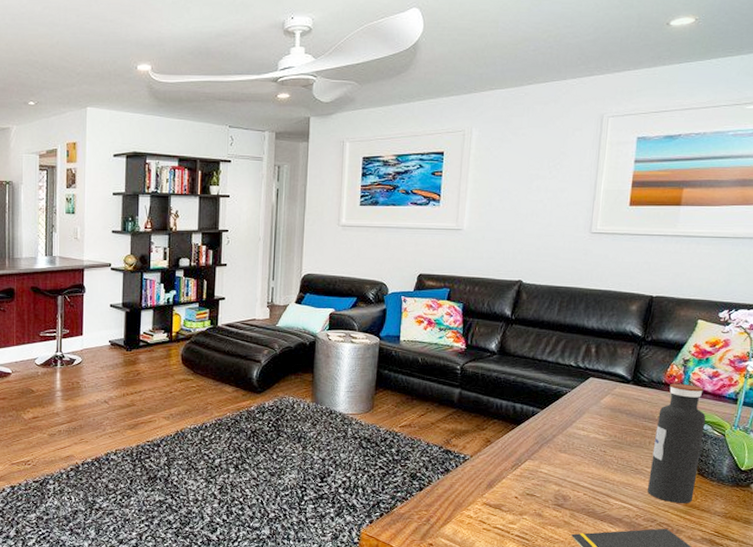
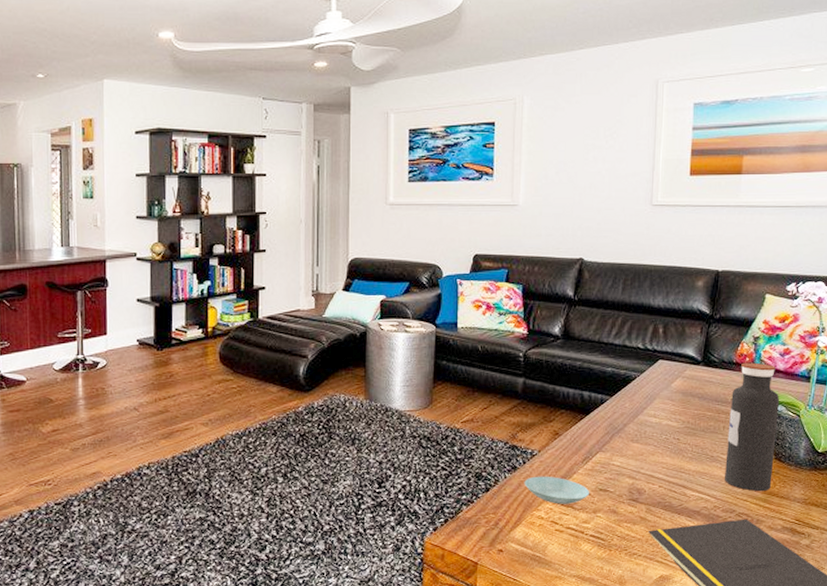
saucer: none [455,479,518,506] -> present [524,476,590,504]

